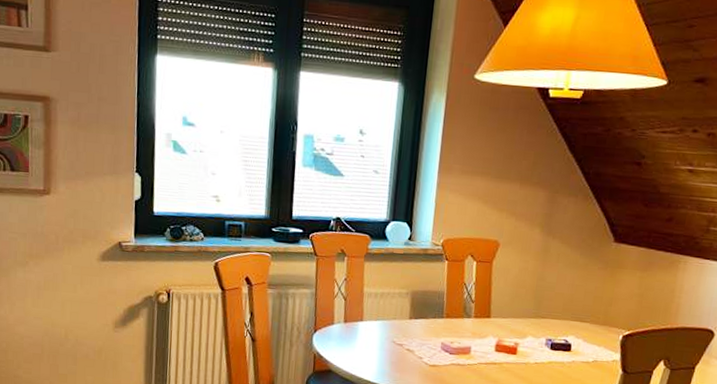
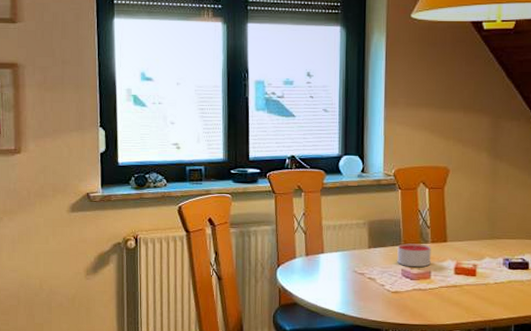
candle: none [437,316,474,342] -> present [397,243,431,268]

